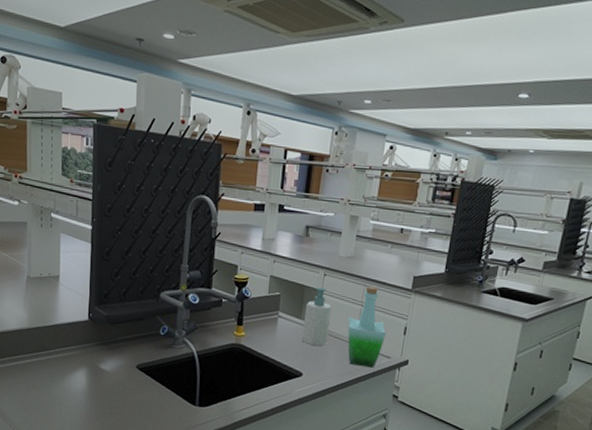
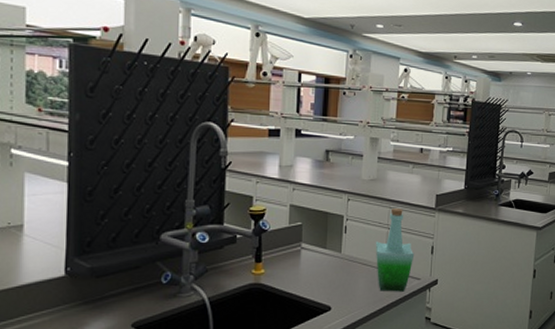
soap bottle: present [301,287,332,346] -> none [328,213,358,276]

